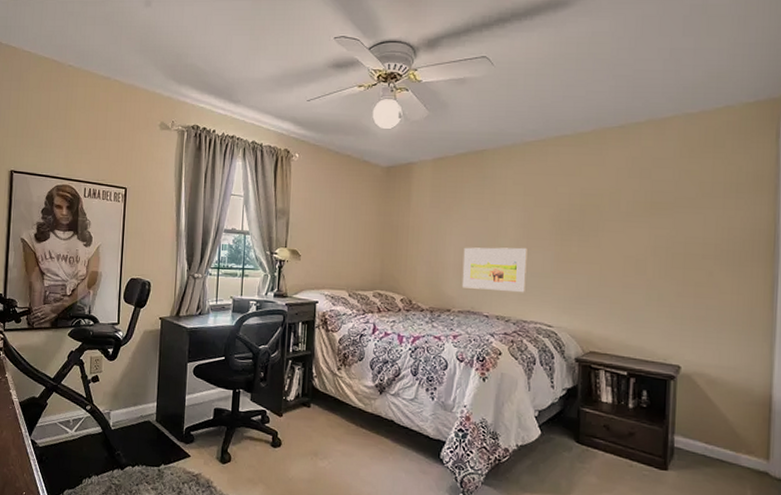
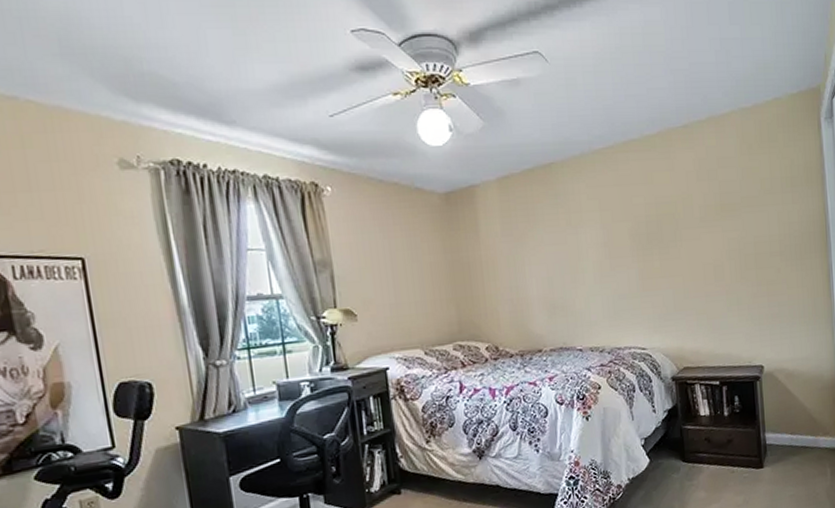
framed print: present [462,247,527,293] -> none [546,268,615,323]

